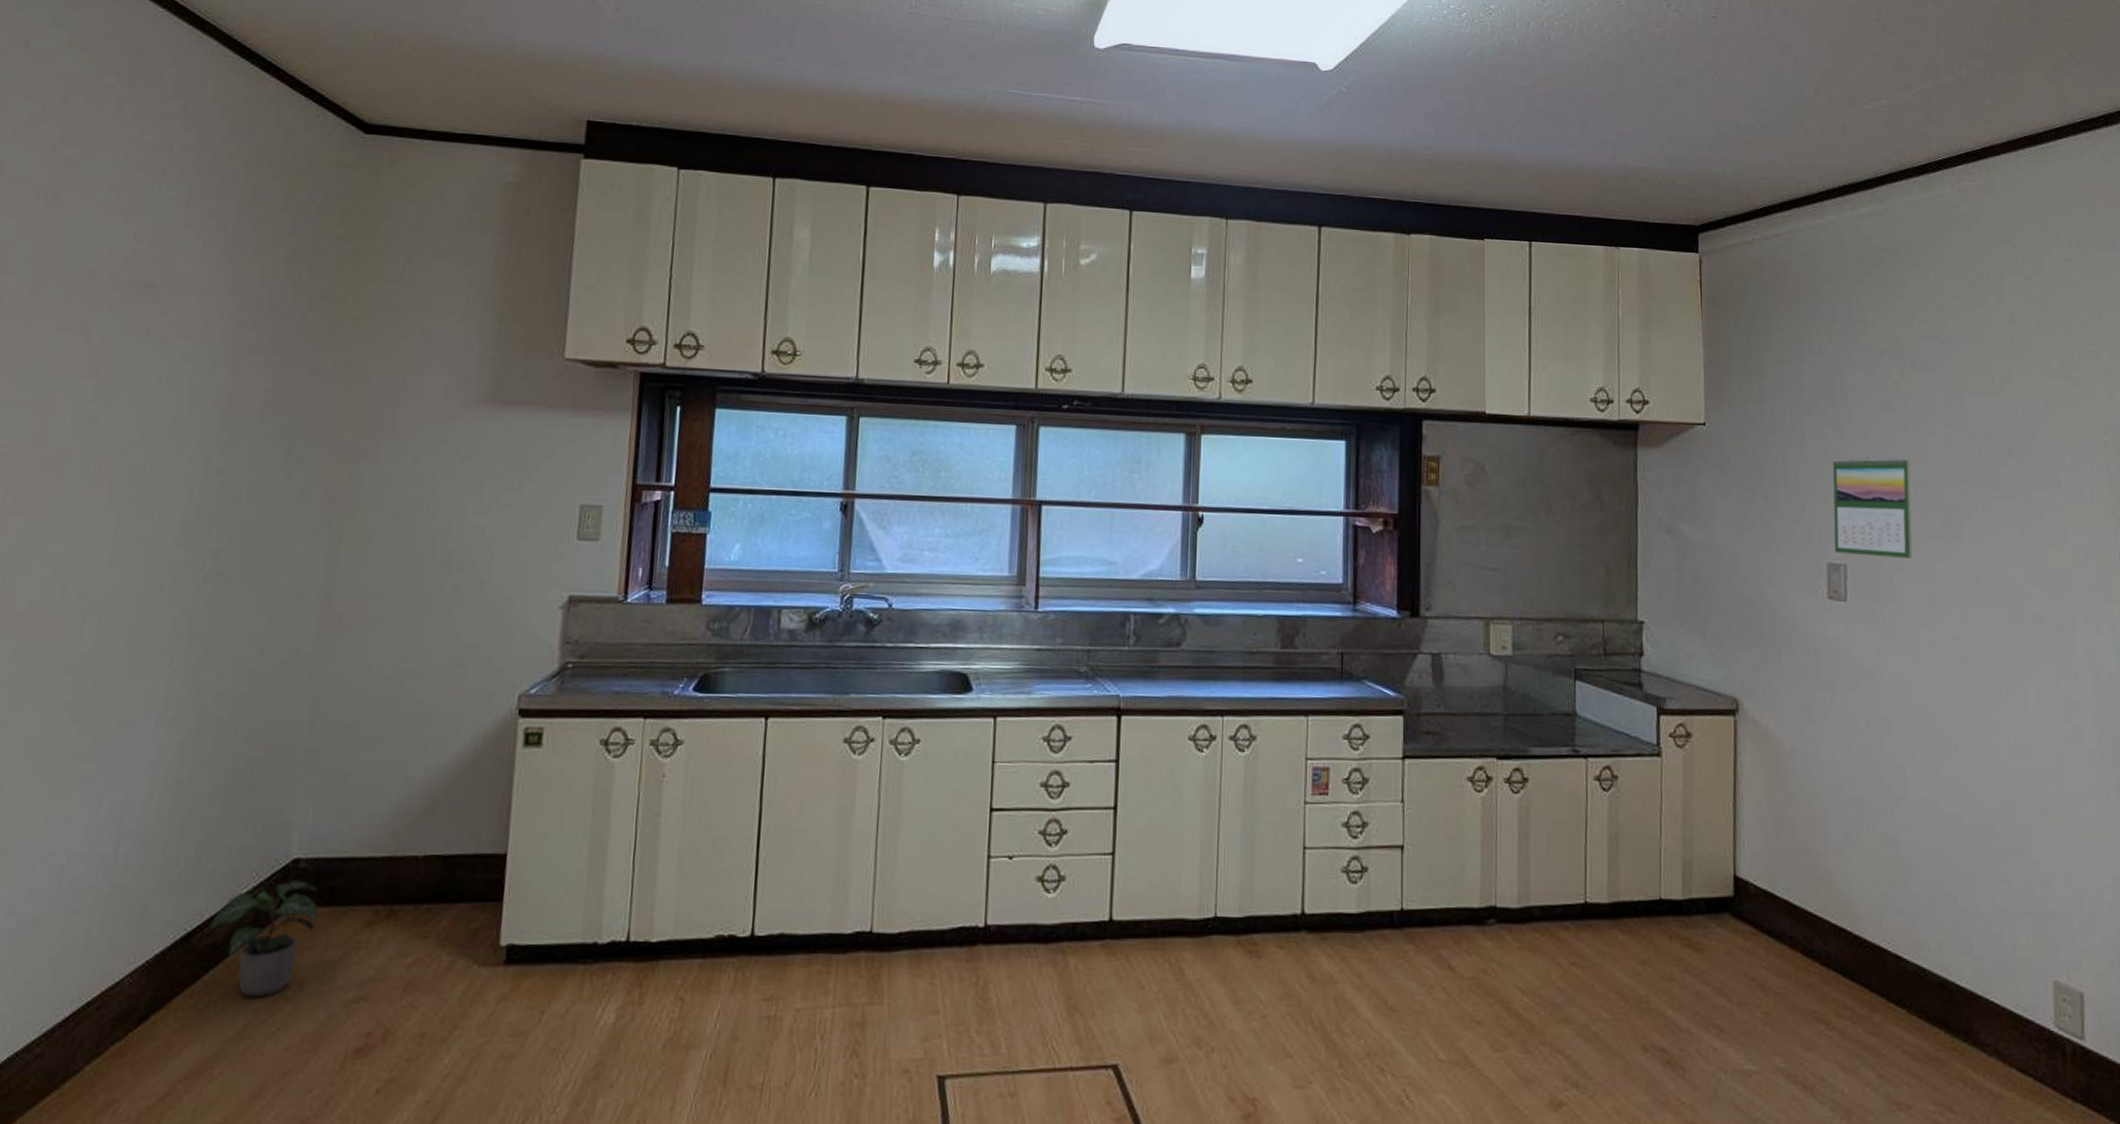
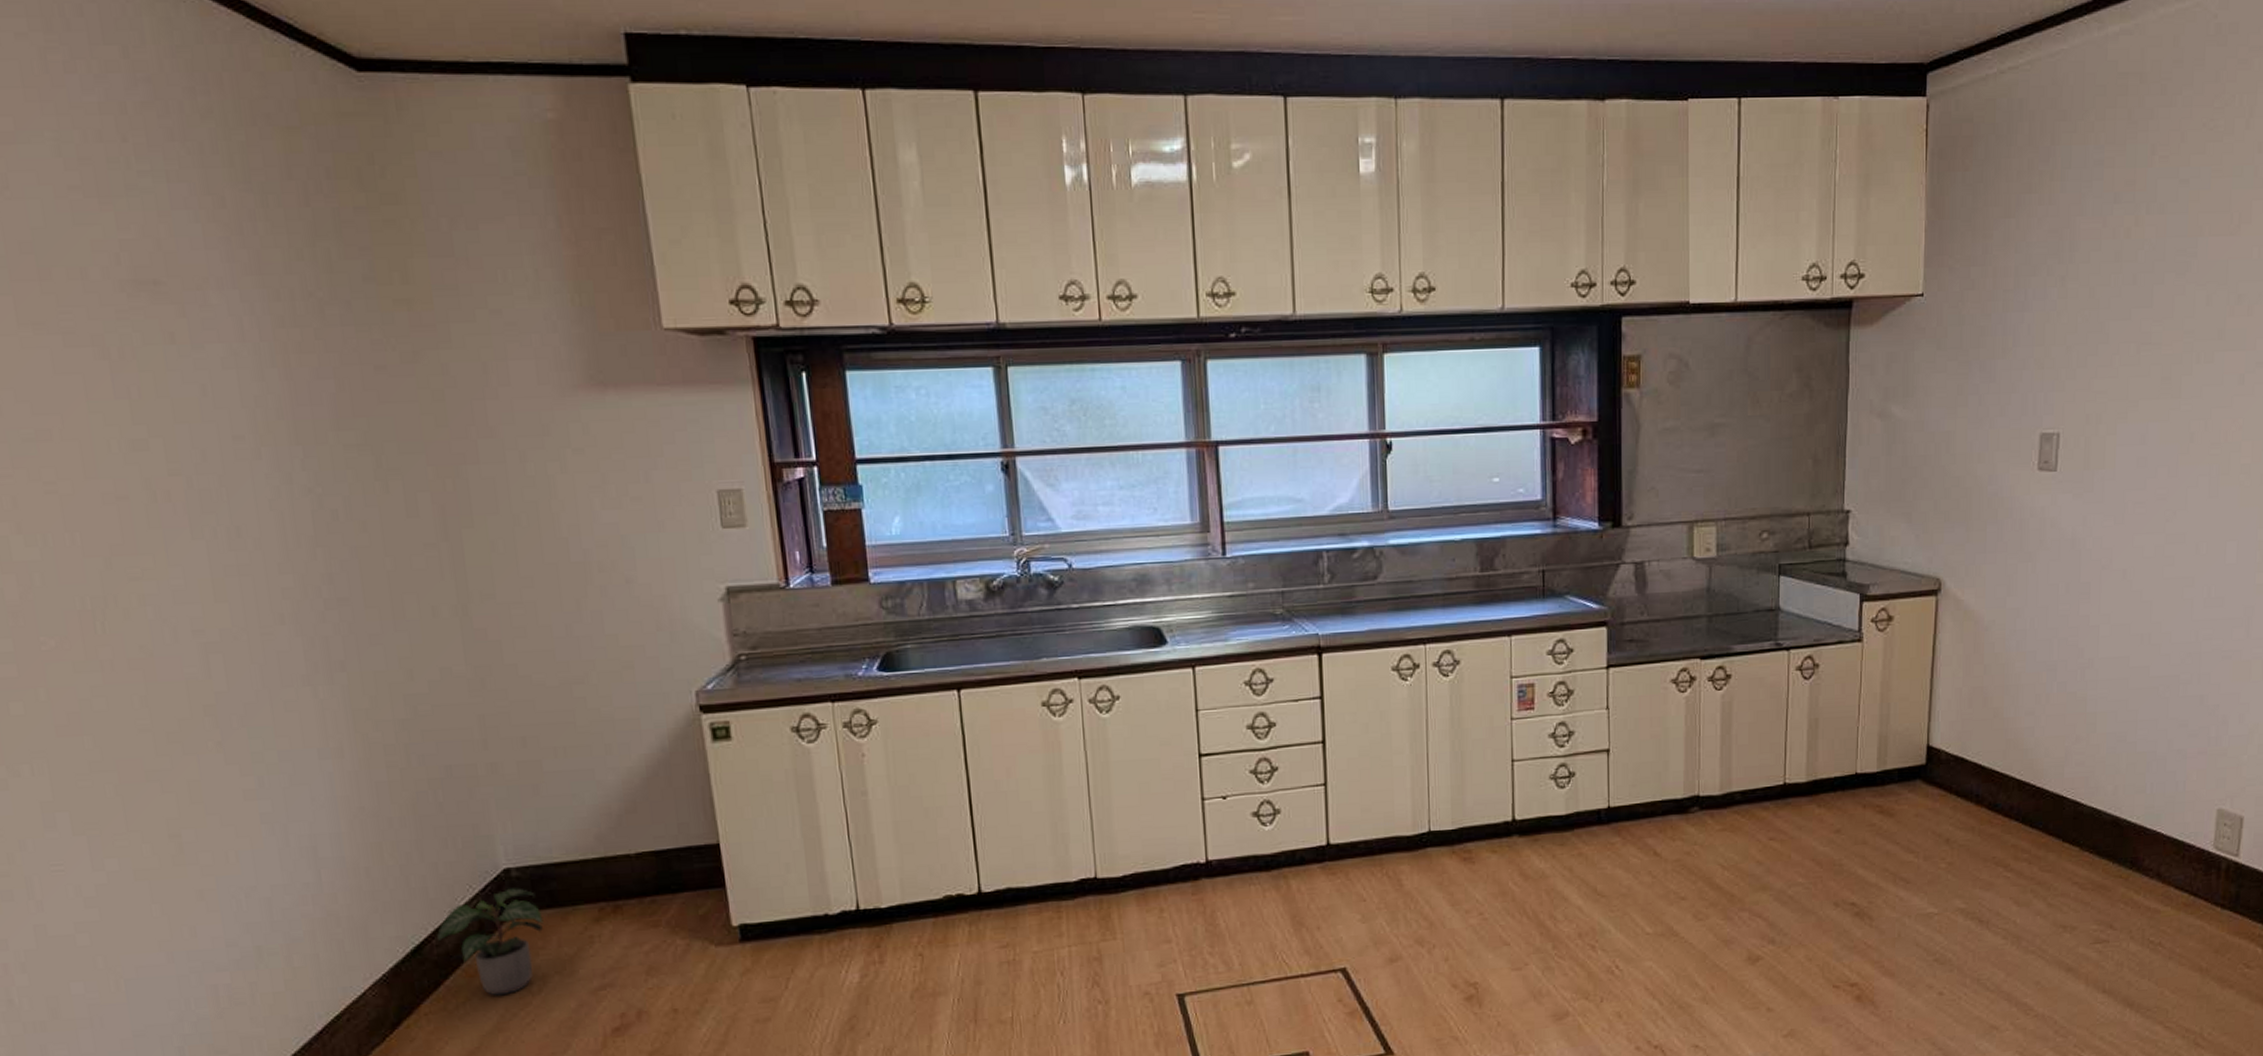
calendar: present [1832,455,1913,558] -> none [2048,313,2135,422]

